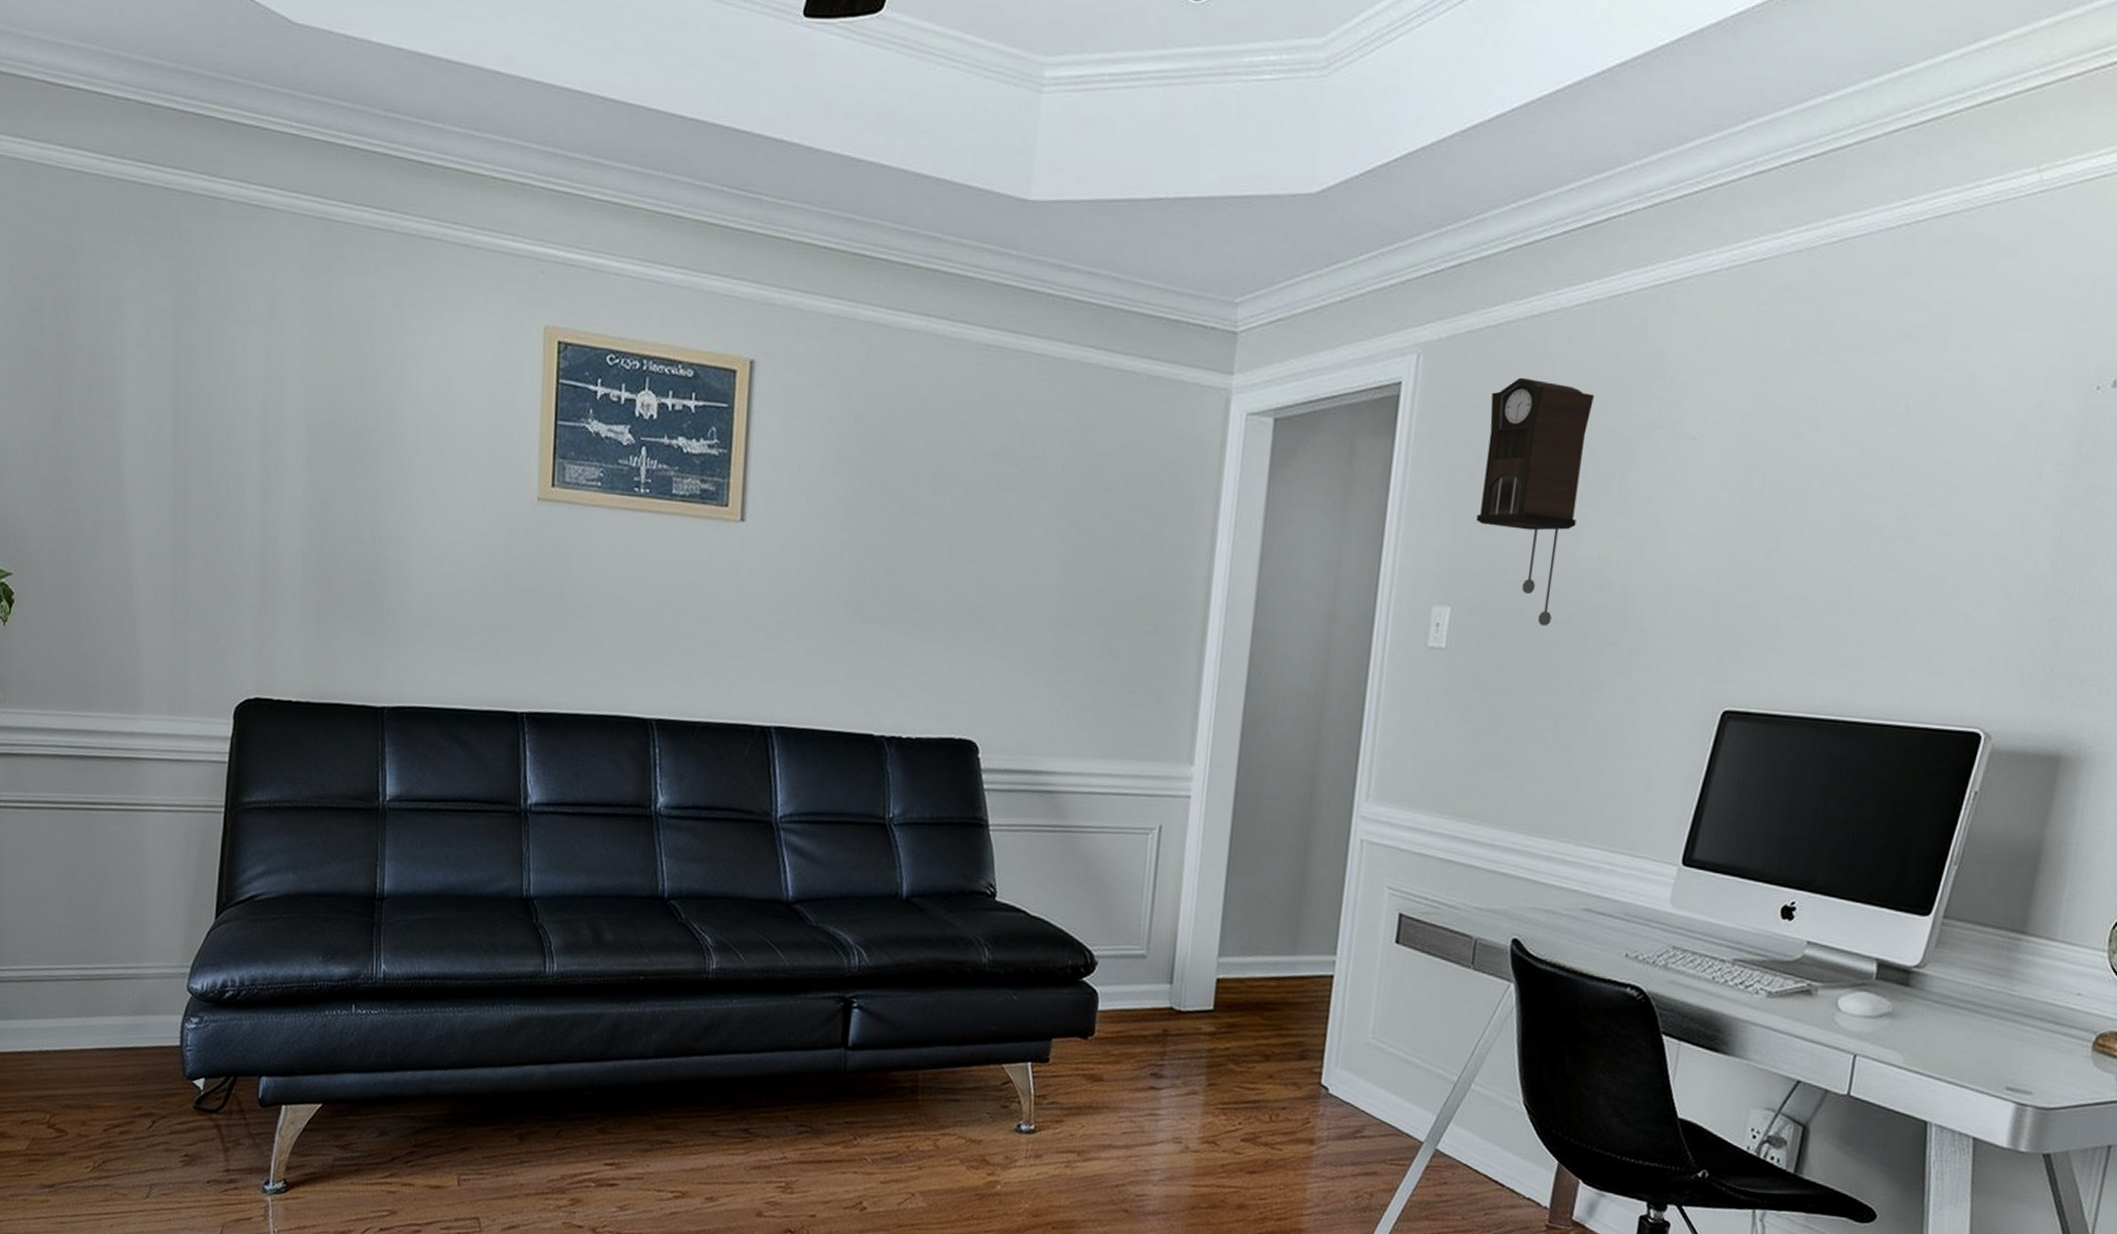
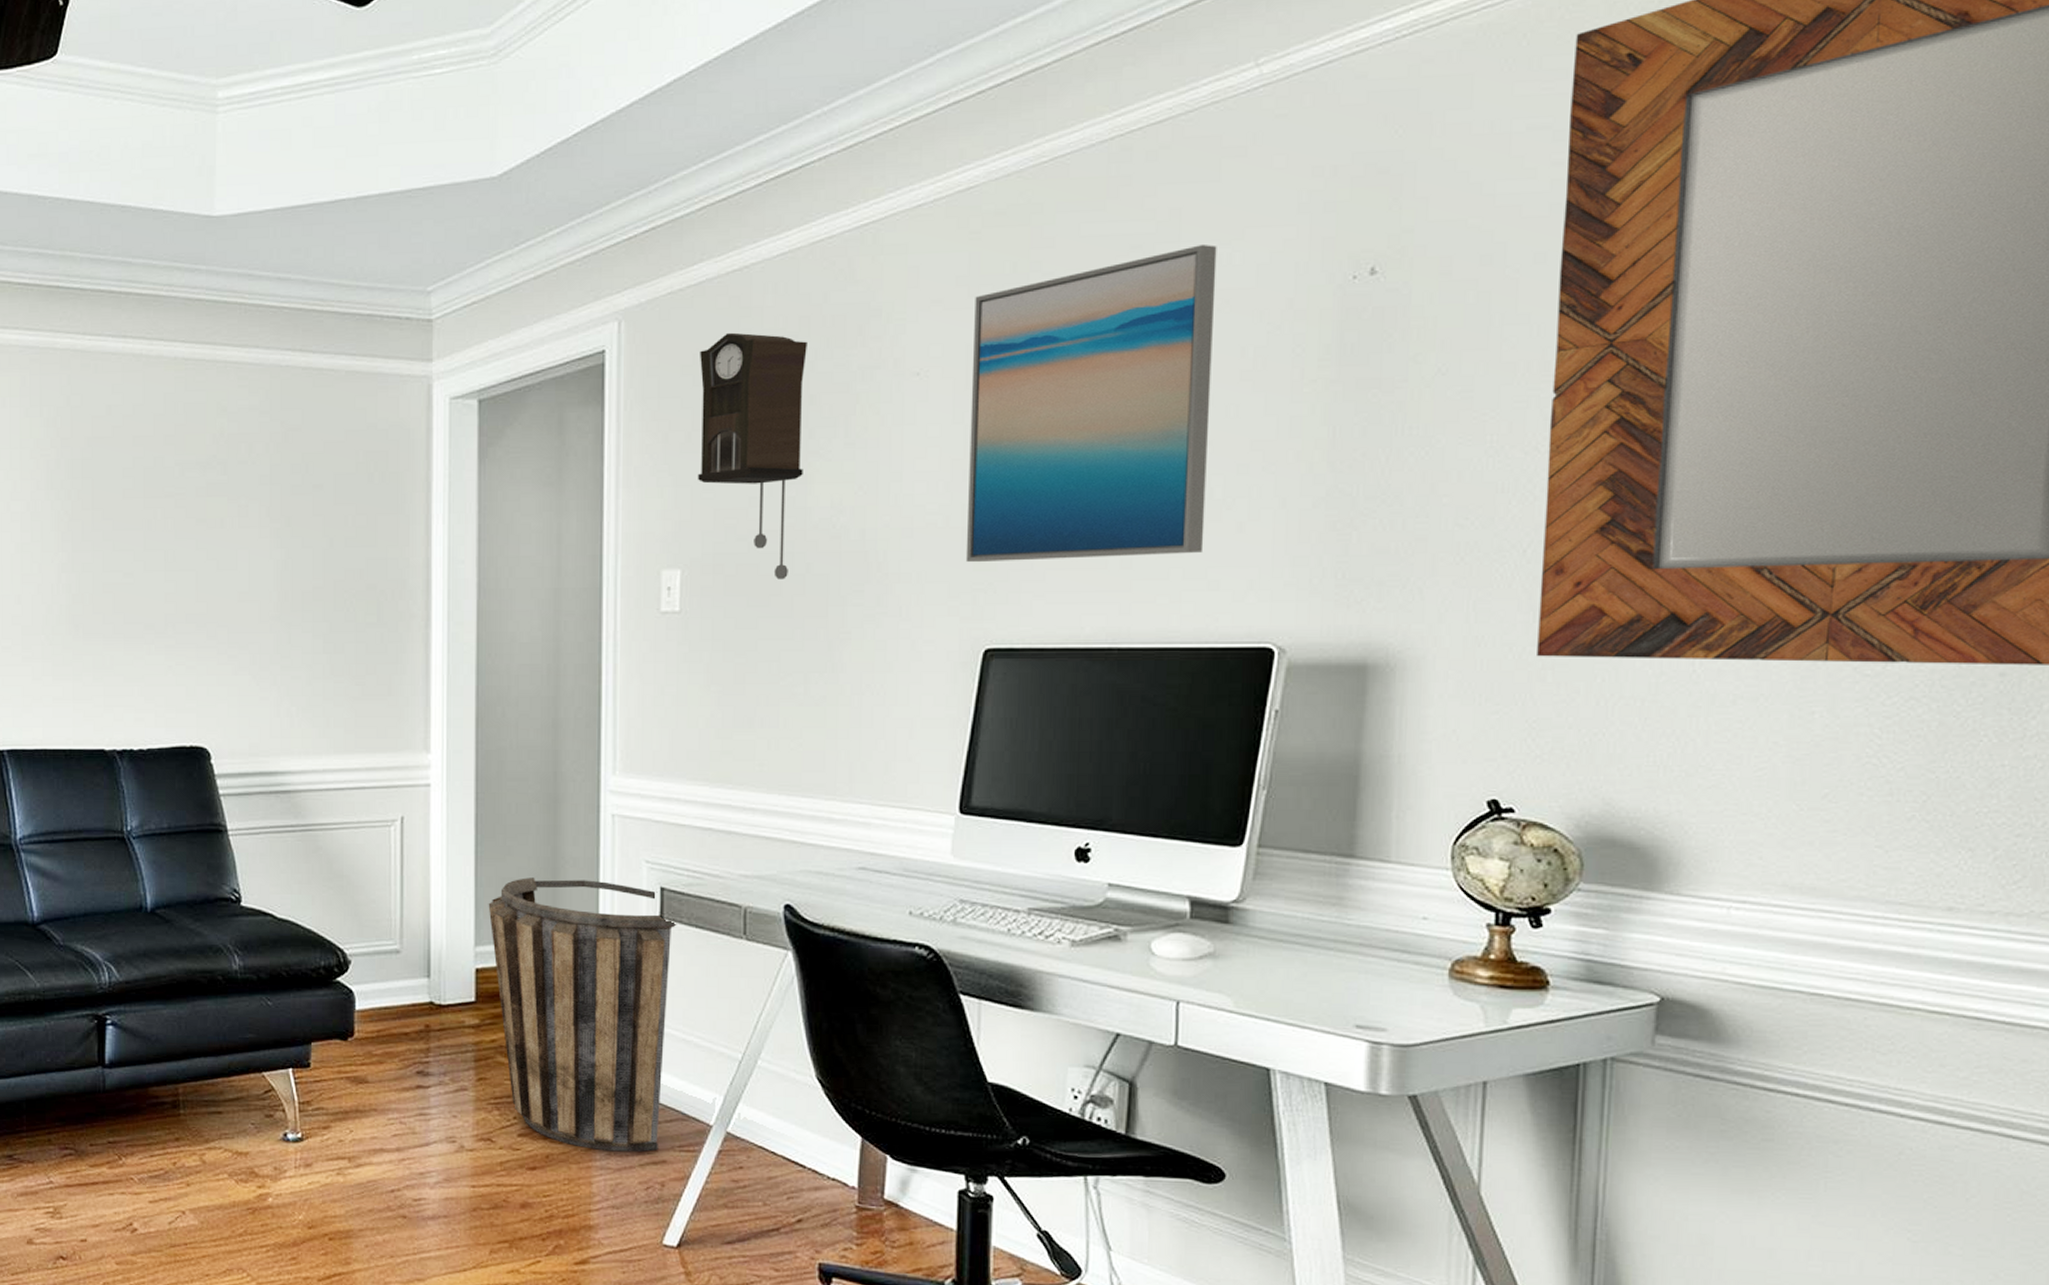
basket: none [1234,894,1411,1163] -> present [488,877,677,1152]
wall art: none [1716,340,1980,637] -> present [965,245,1217,563]

